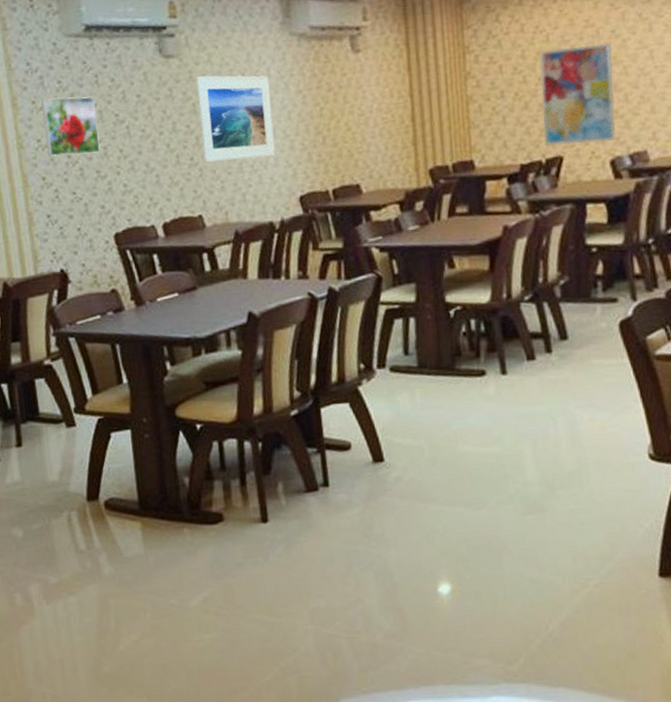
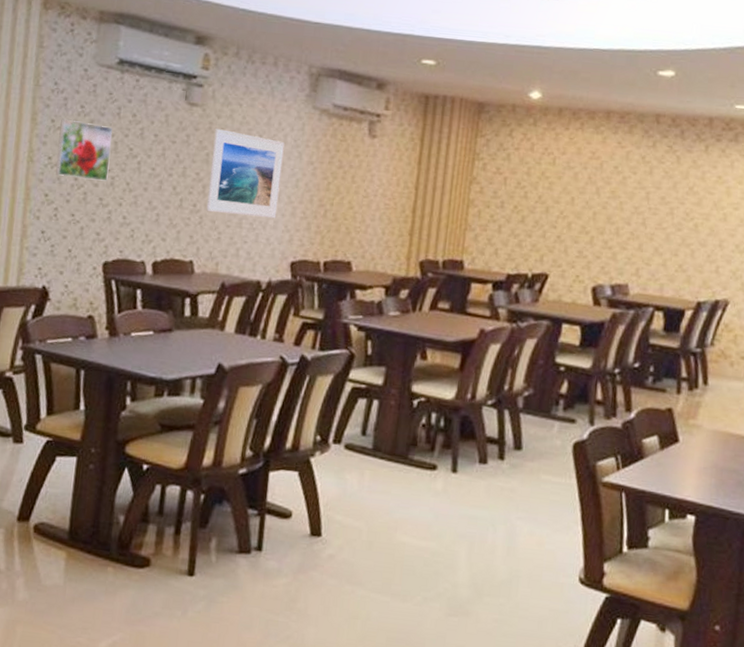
wall art: present [540,44,616,146] -> none [533,172,611,269]

